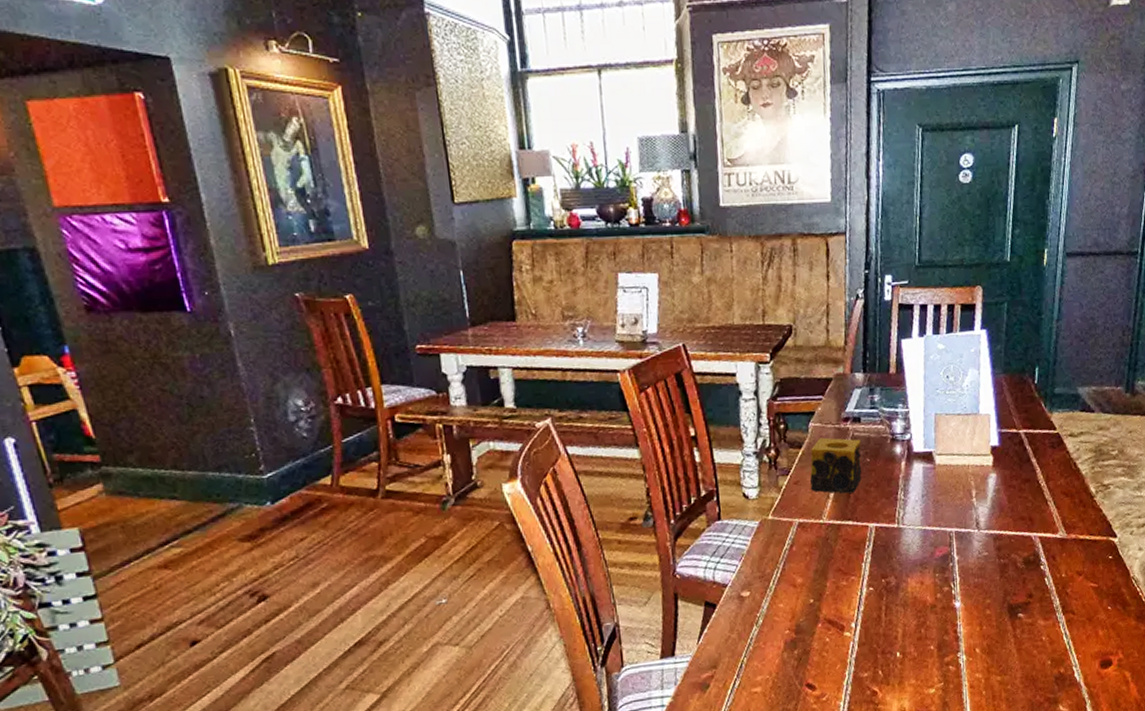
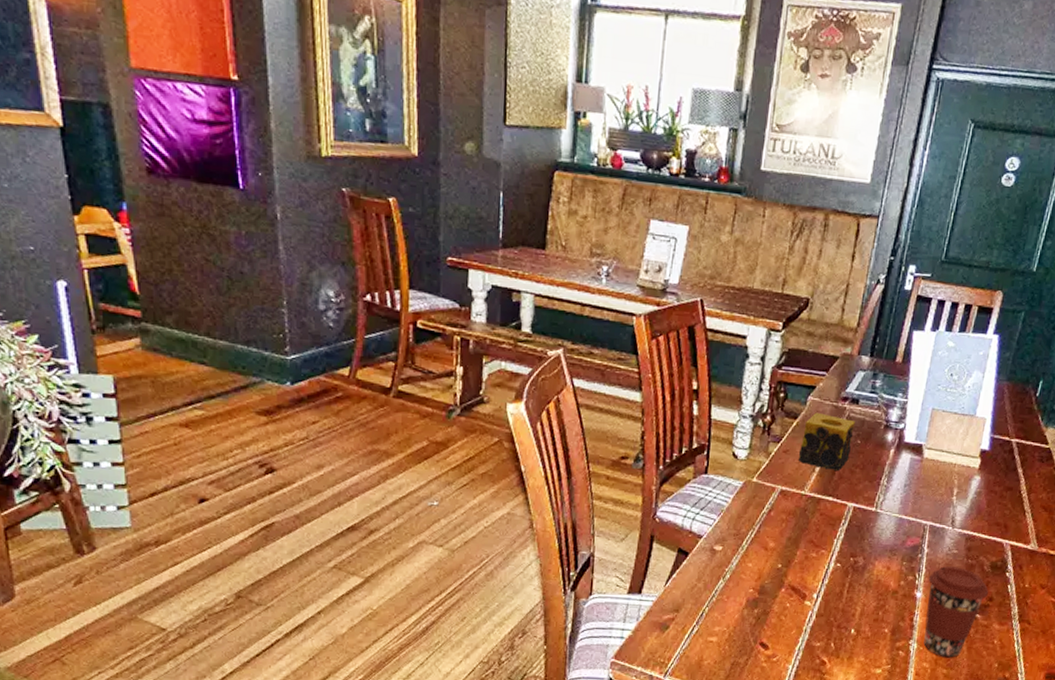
coffee cup: none [964,568,1028,664] -> present [923,566,989,658]

